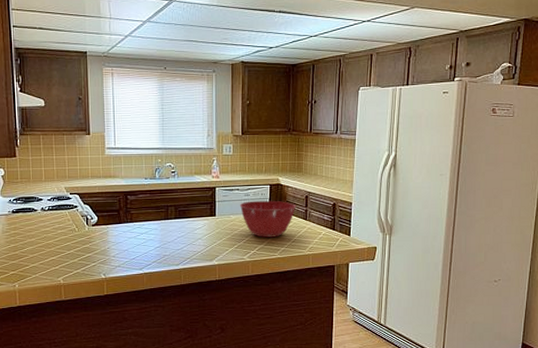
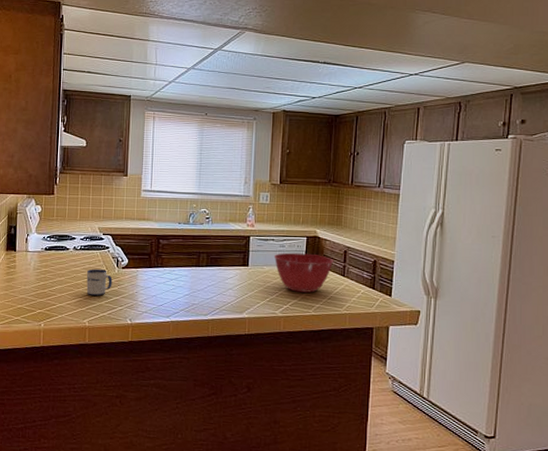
mug: none [57,228,84,254] -> present [86,269,113,296]

